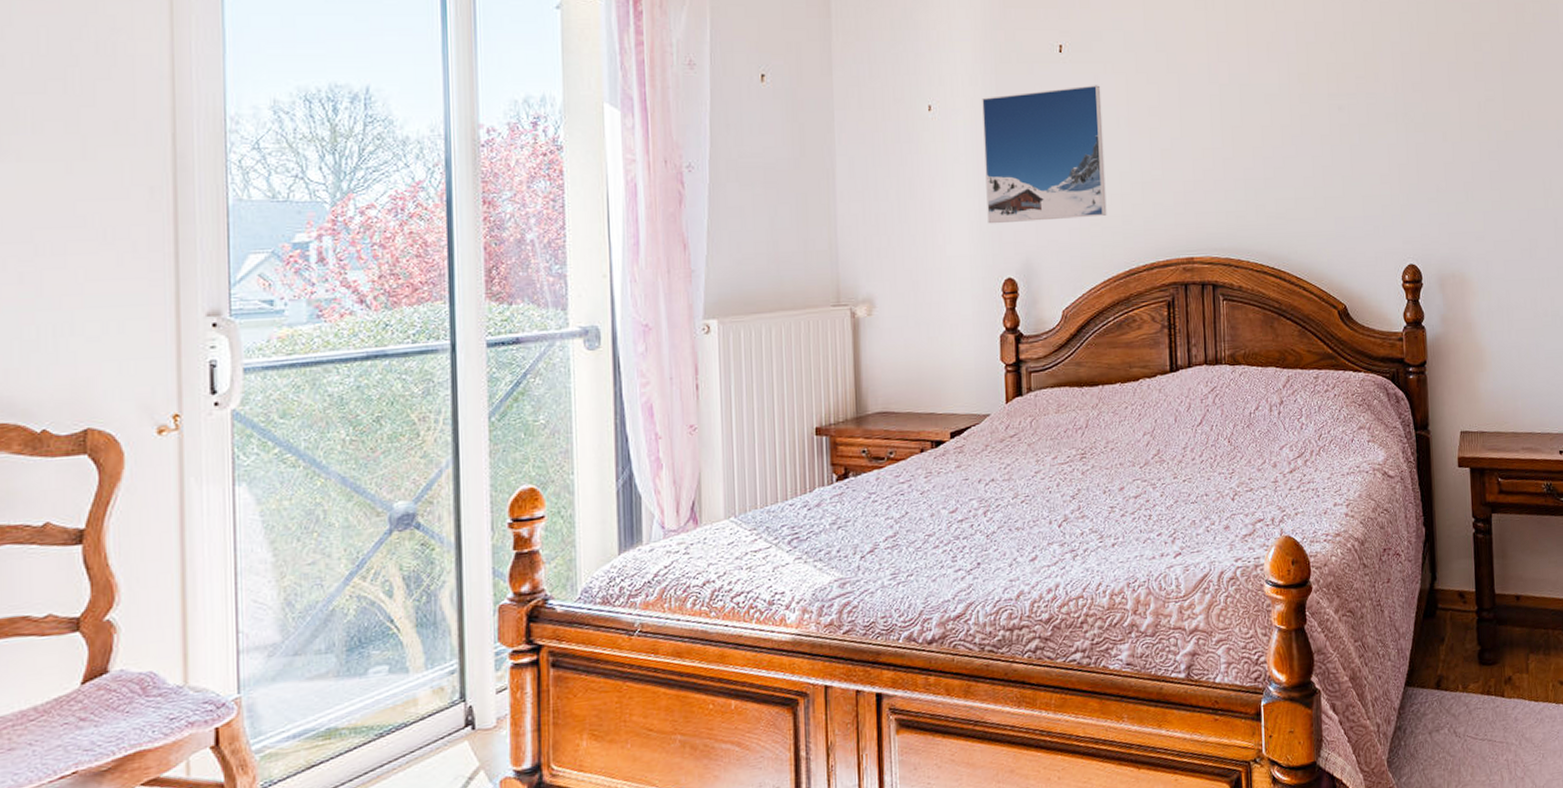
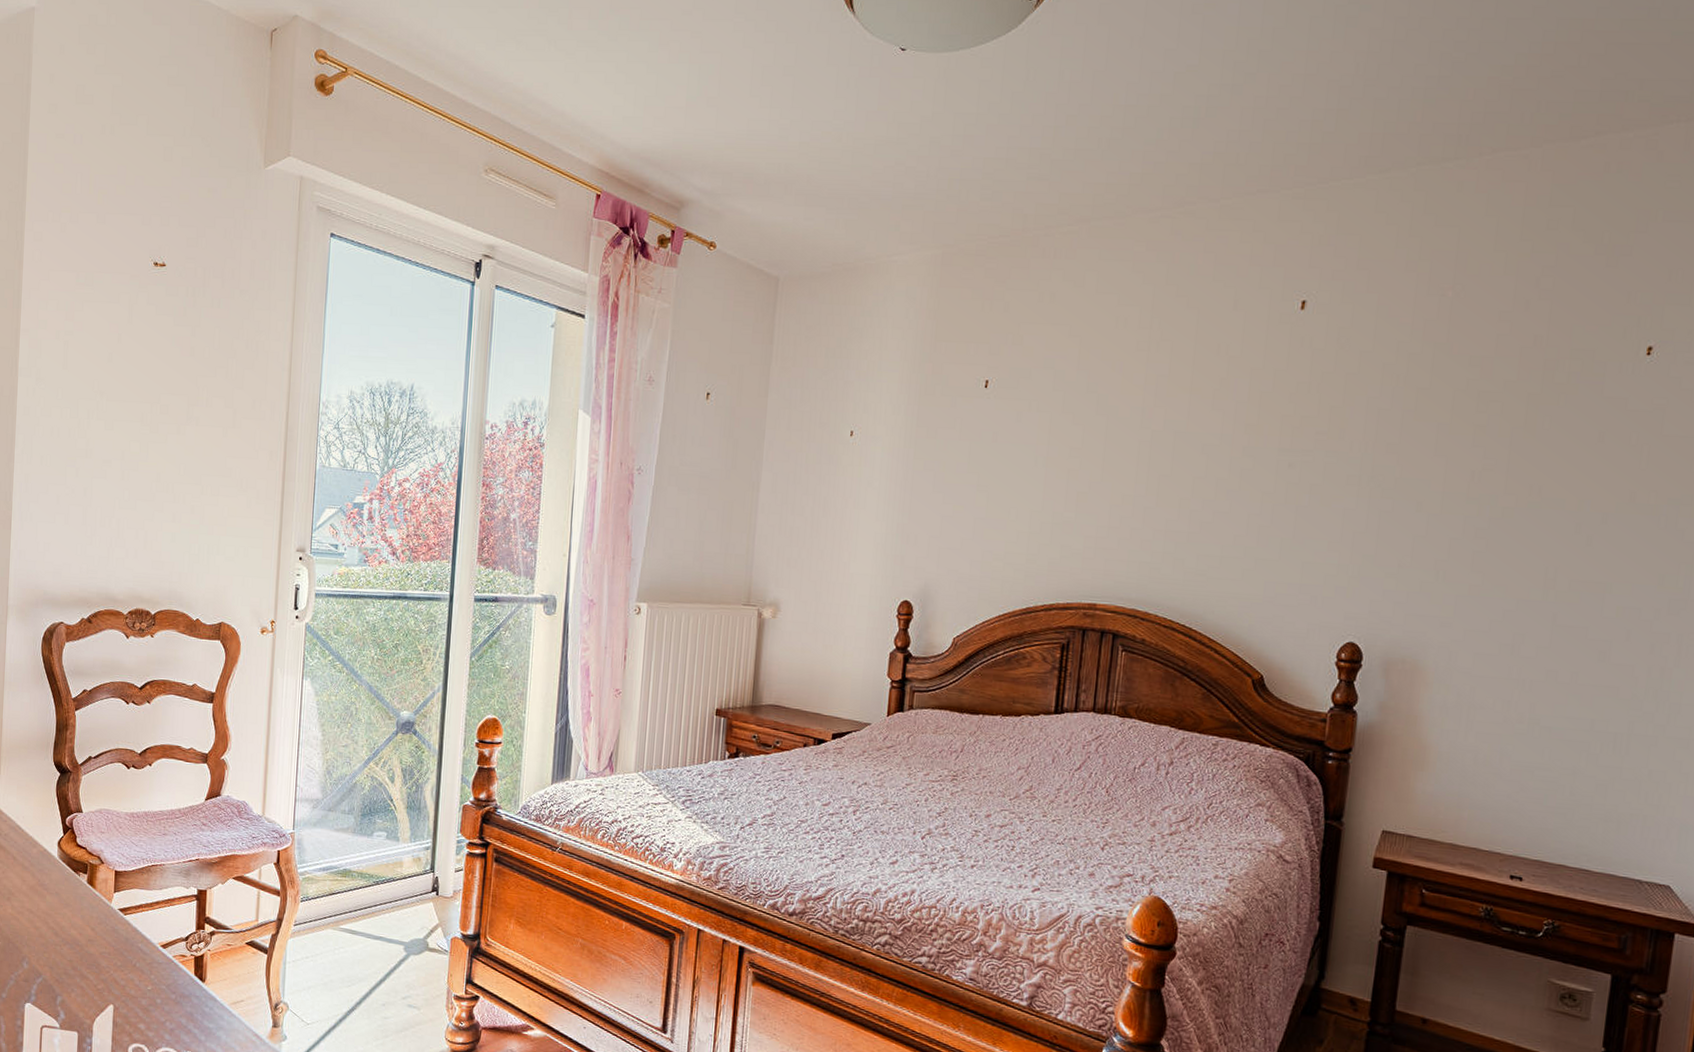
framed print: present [982,85,1107,224] -> none [892,422,1023,552]

